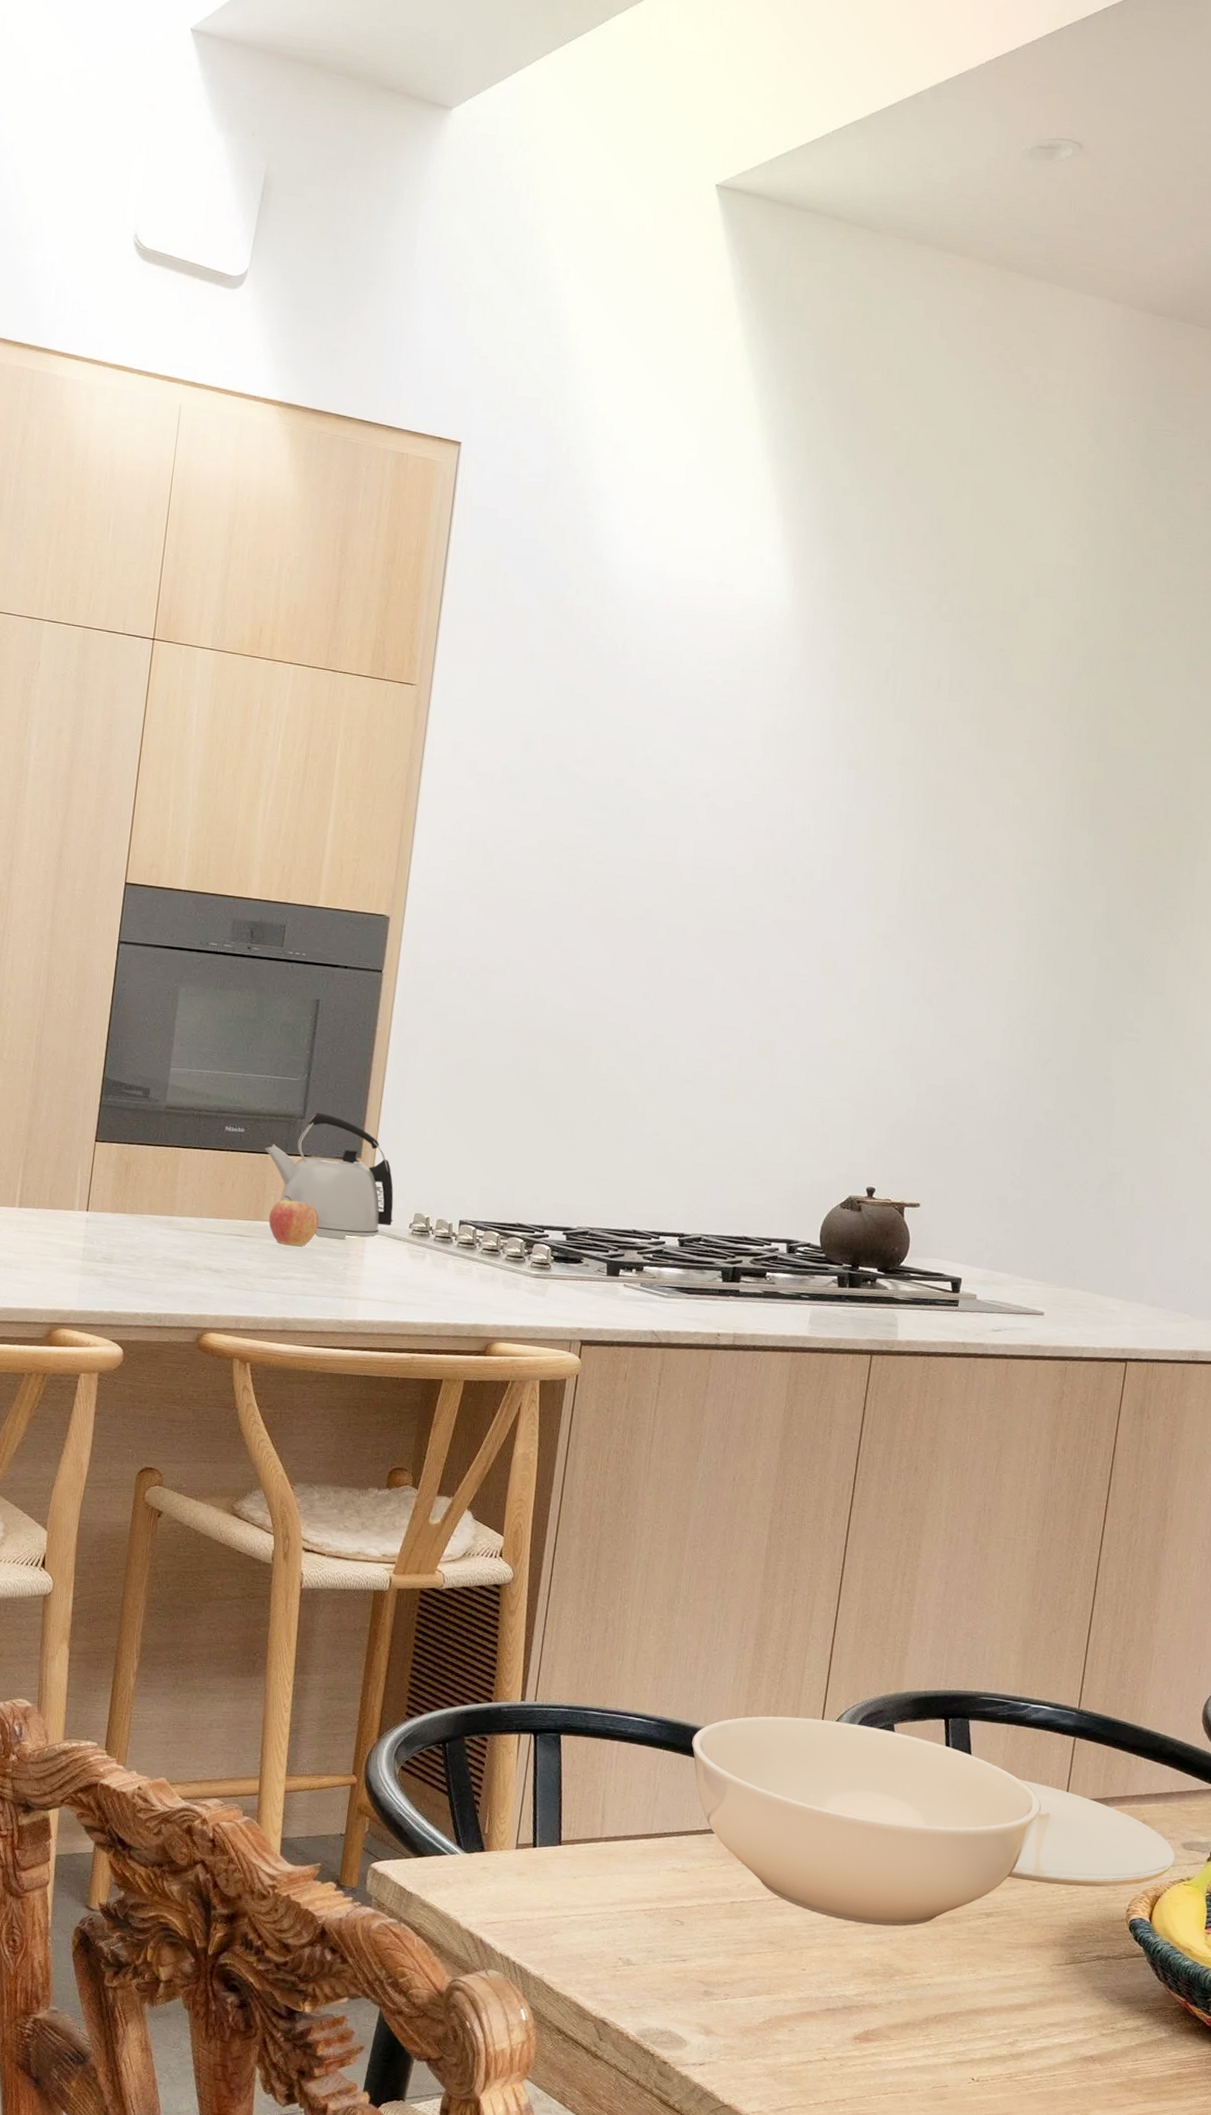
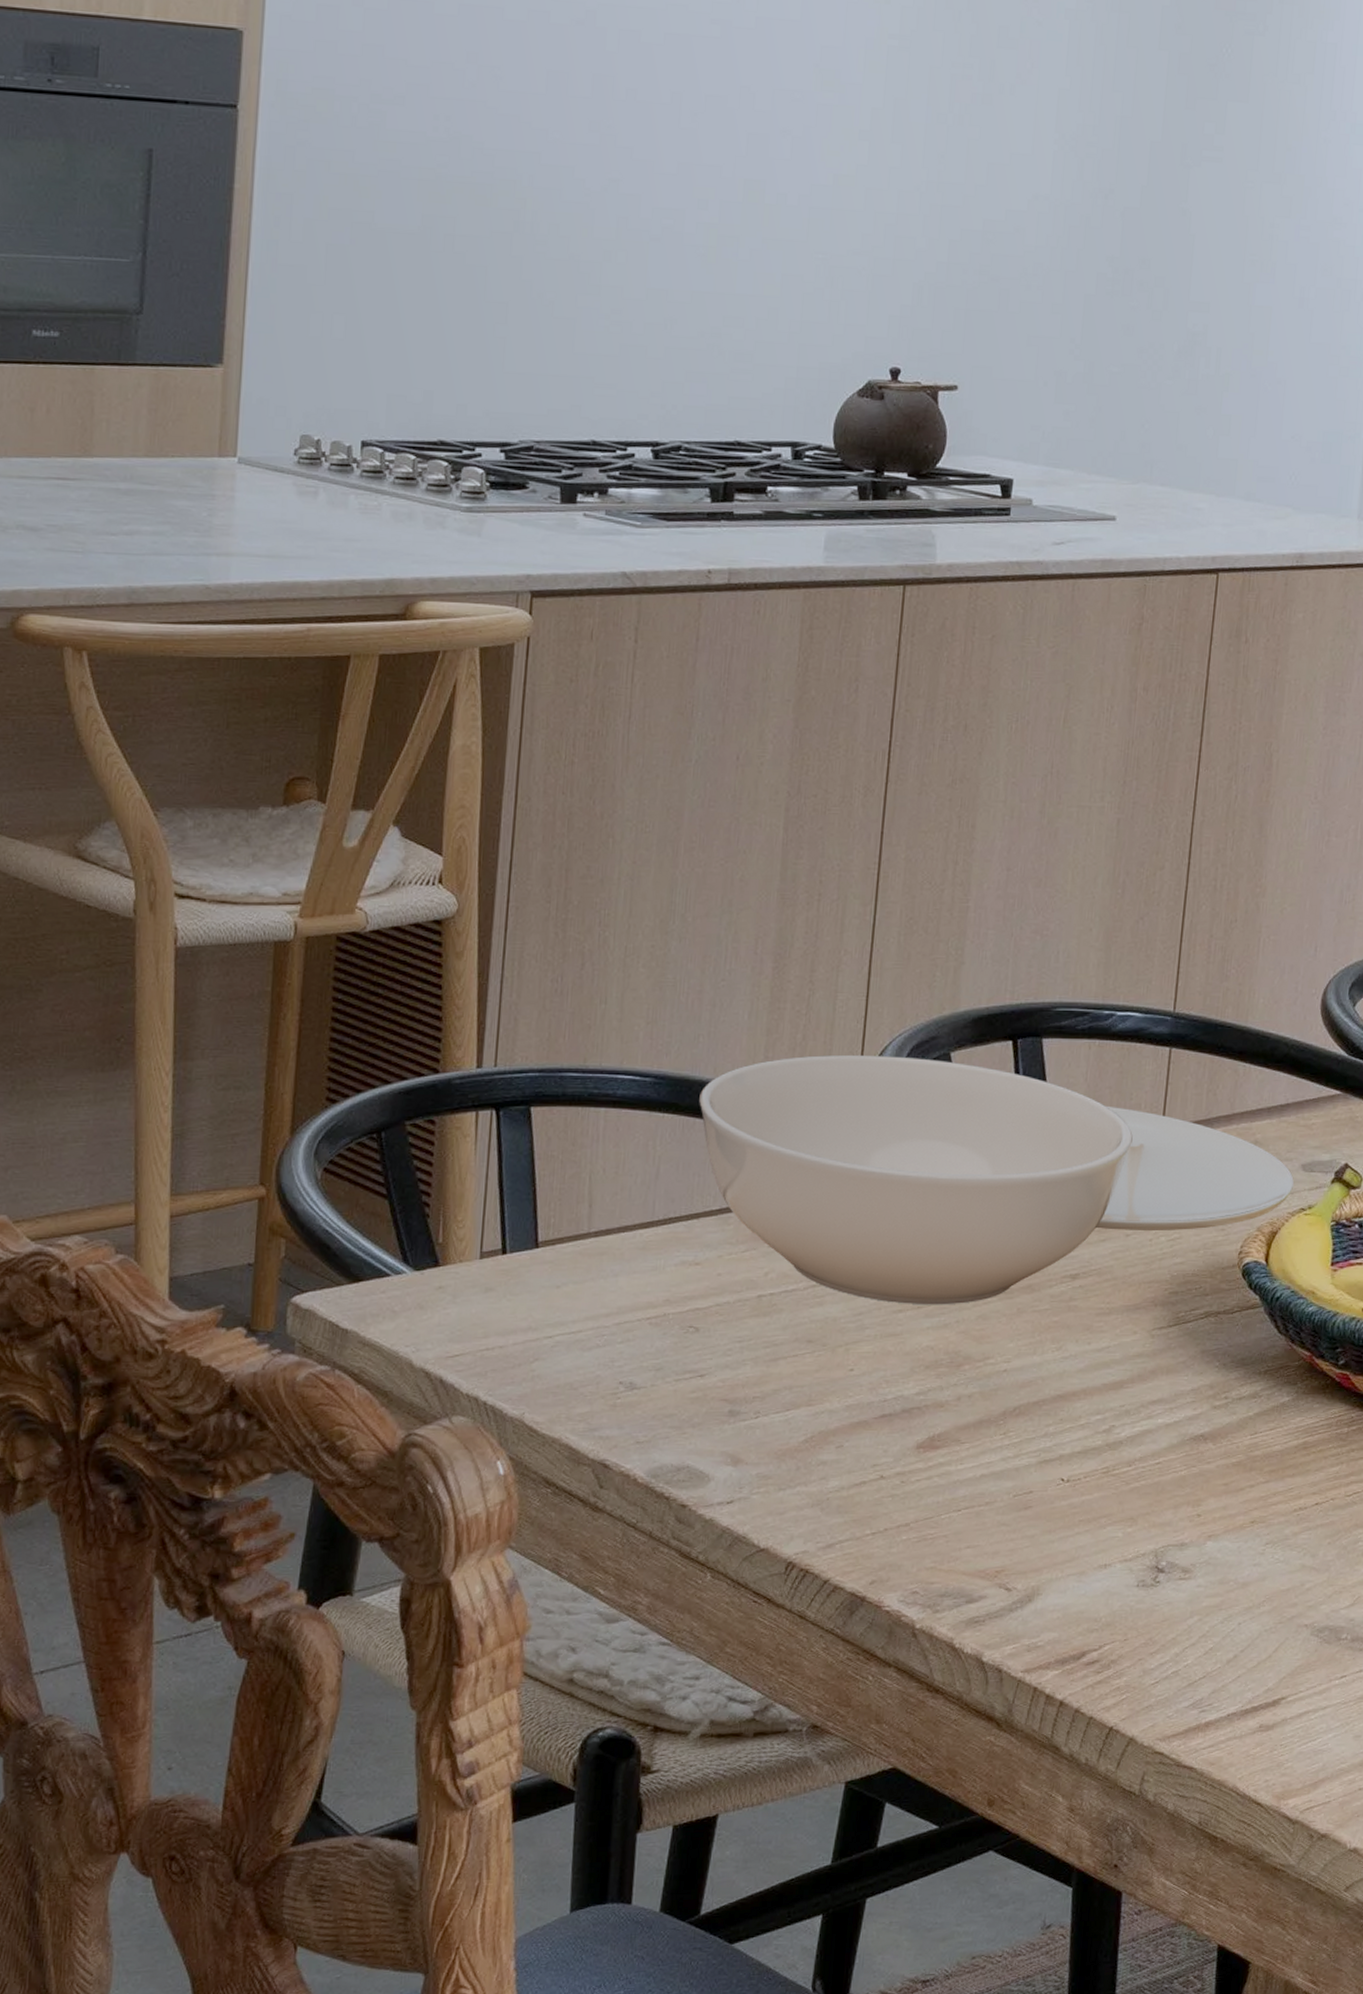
kettle: present [264,1112,394,1241] -> none [88,304,271,478]
fruit: present [269,1194,320,1247] -> none [101,419,171,489]

